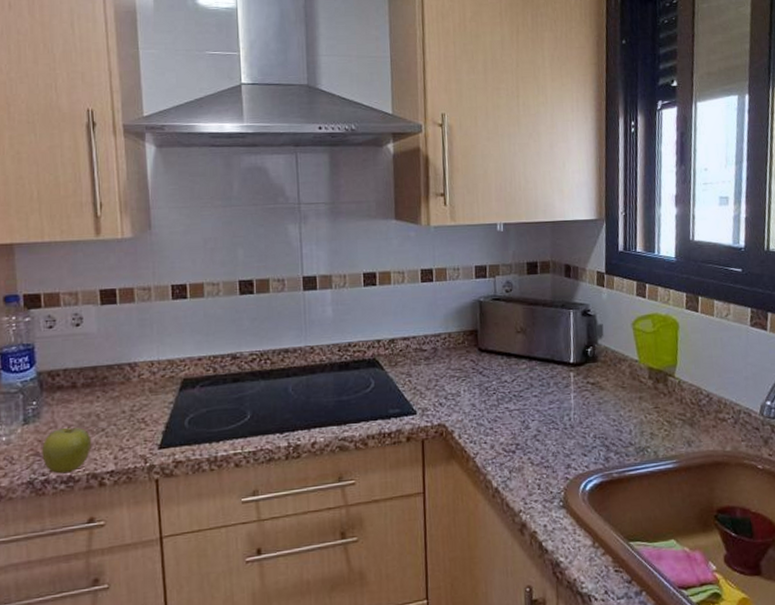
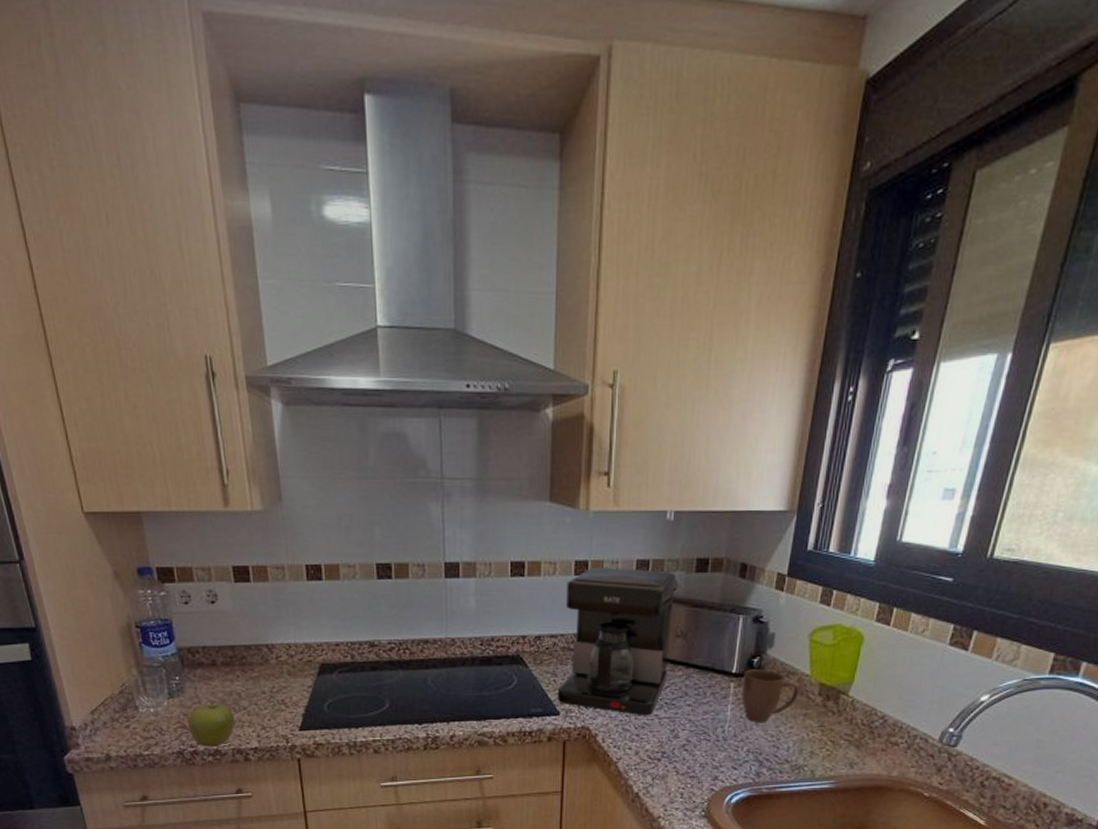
coffee maker: none [413,273,513,410] -> present [557,567,676,716]
mug: none [580,357,632,409] -> present [741,669,799,723]

